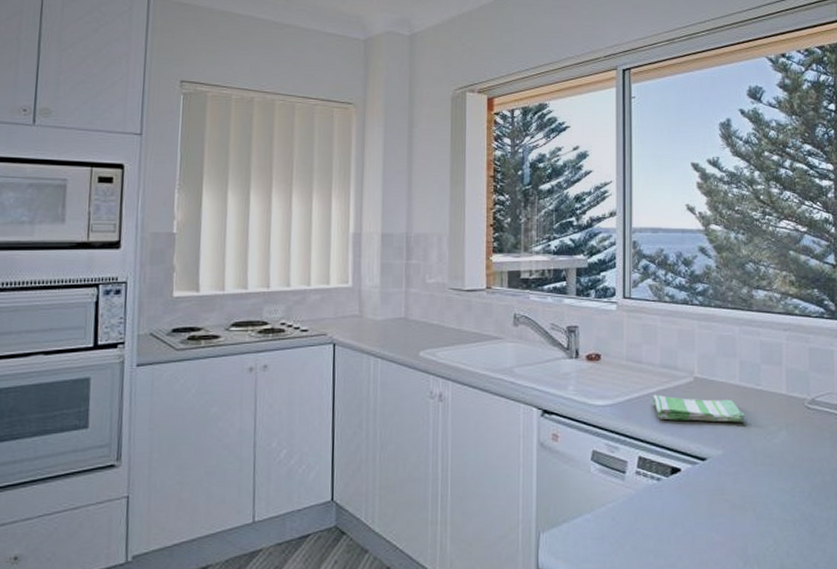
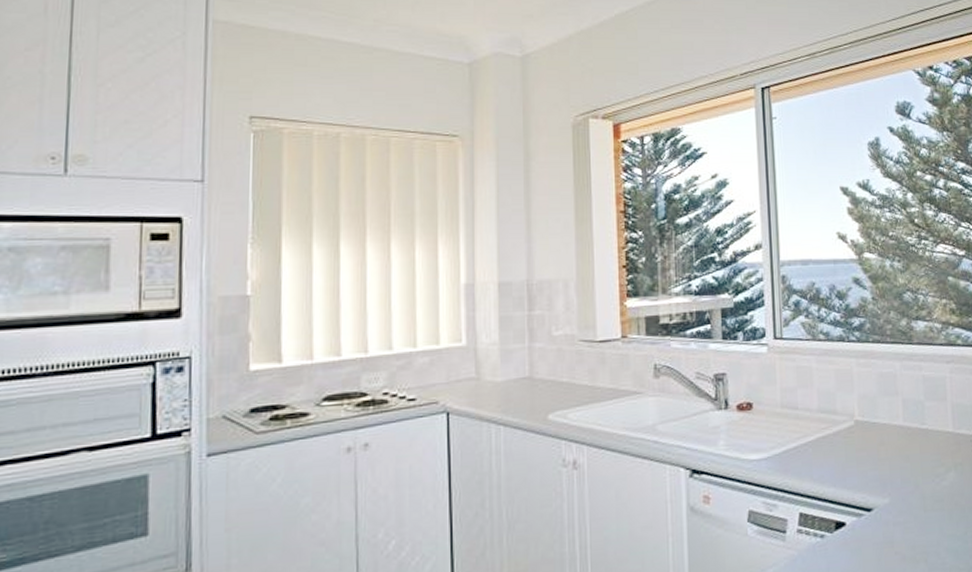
dish towel: present [653,394,745,422] -> none [811,442,911,470]

